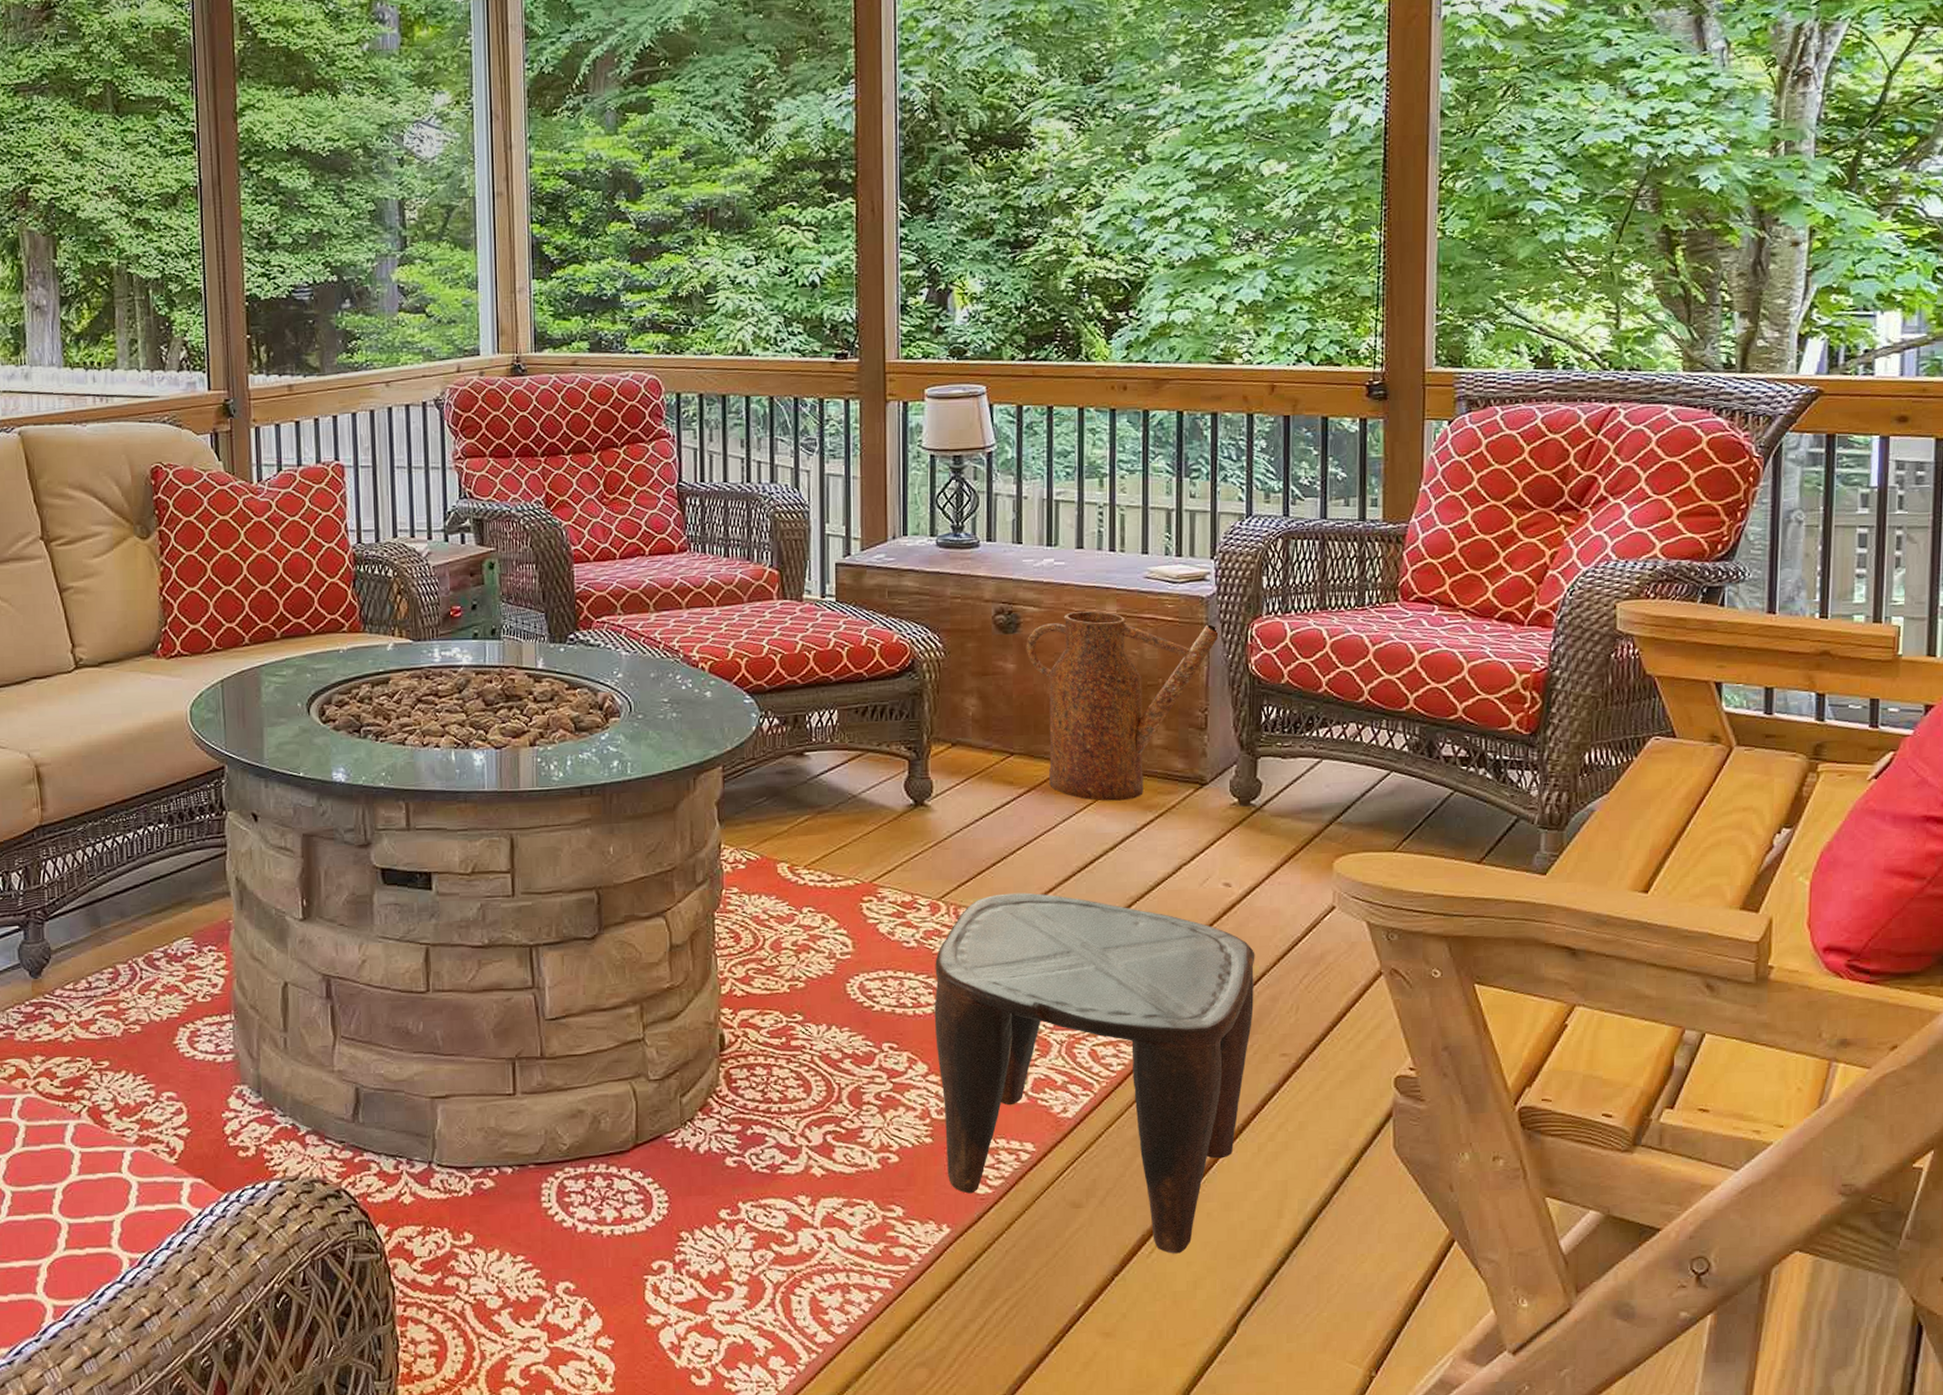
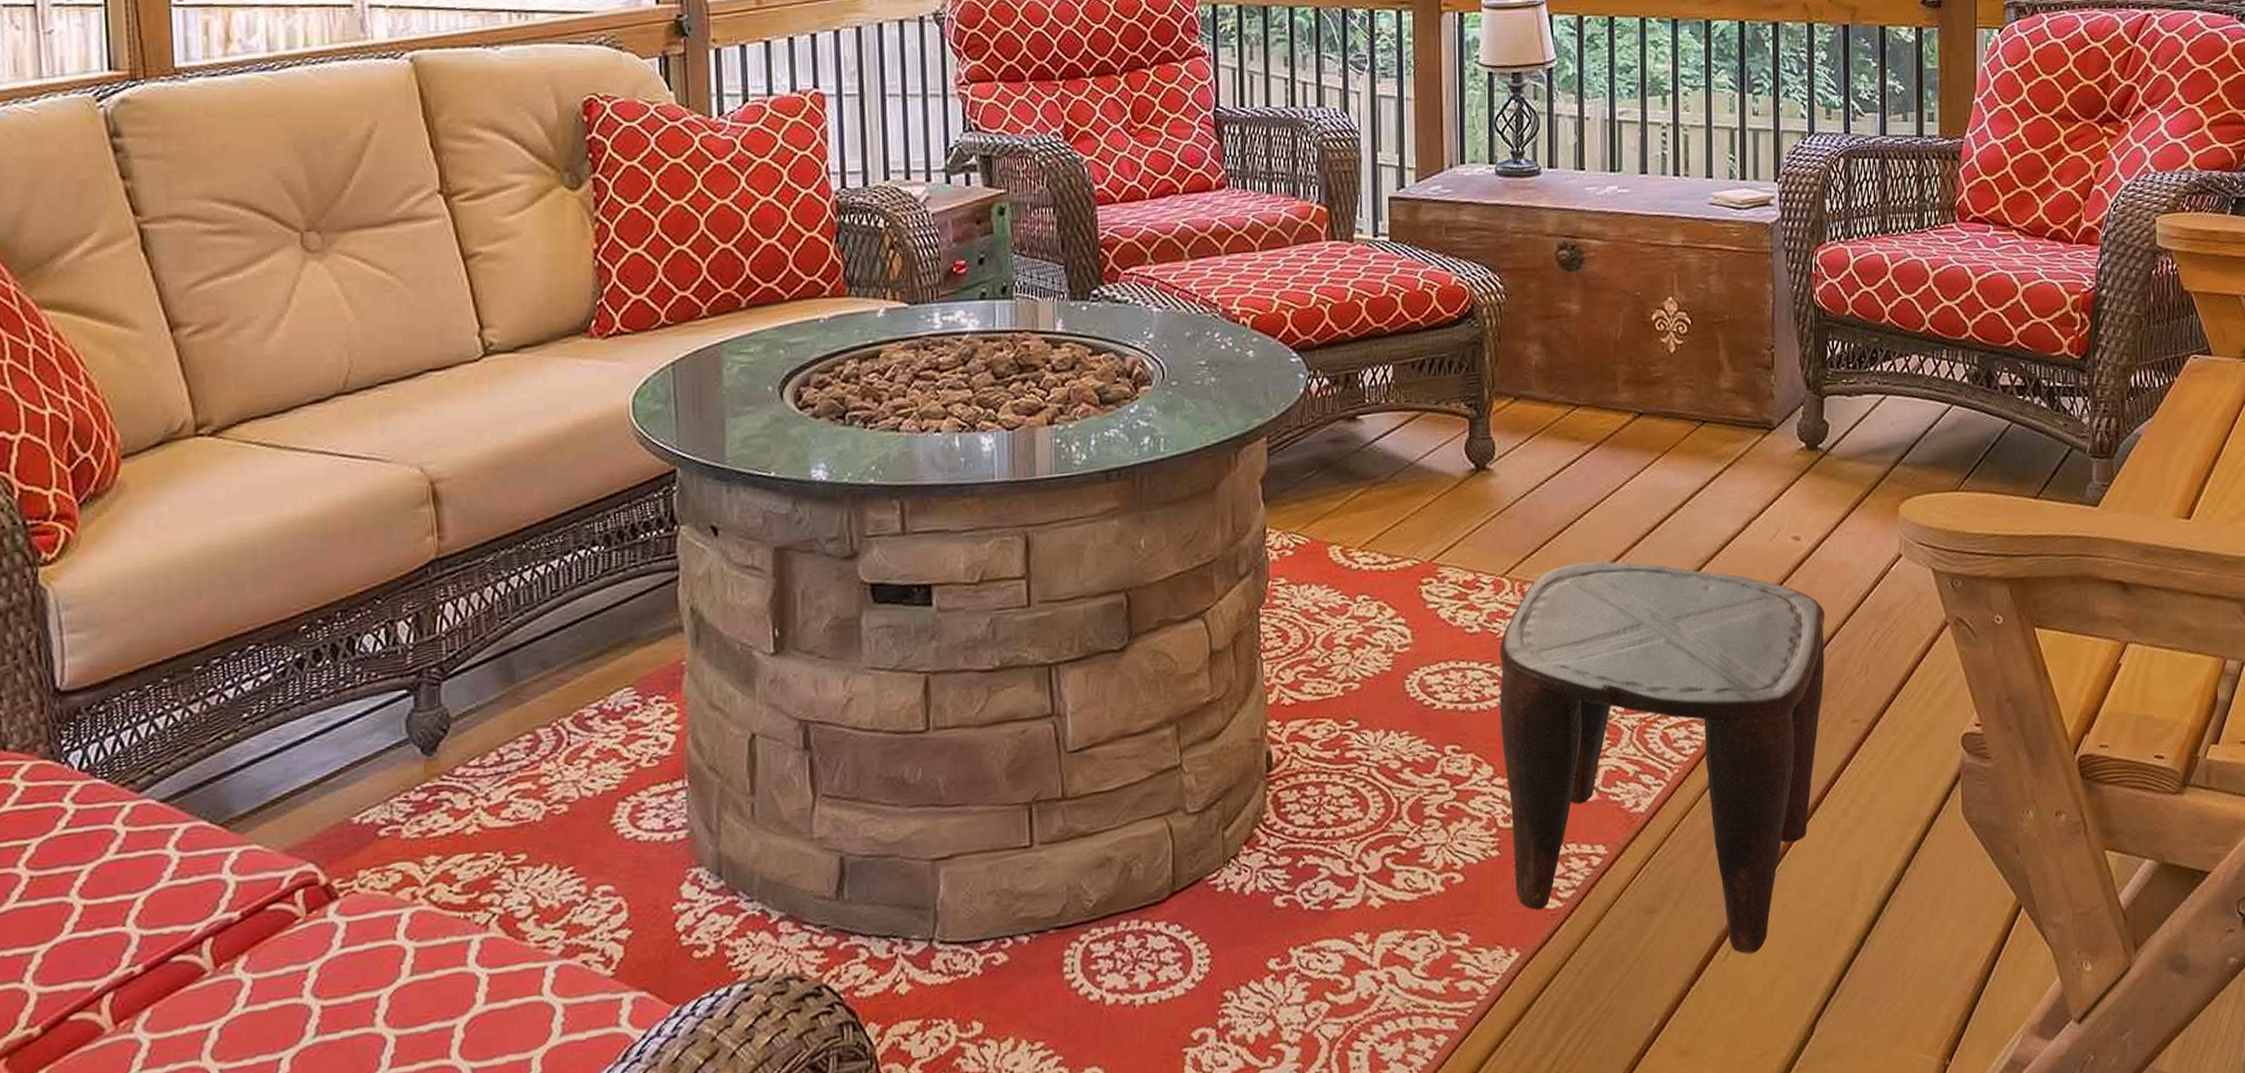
watering can: present [1026,611,1220,801] -> none [1590,242,1785,454]

